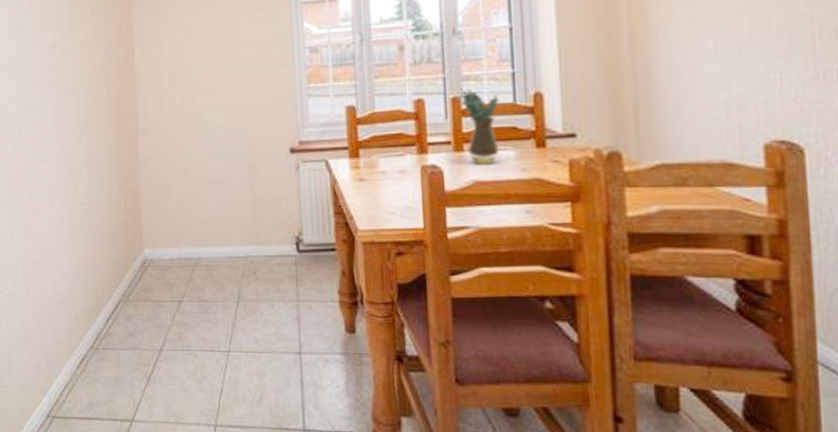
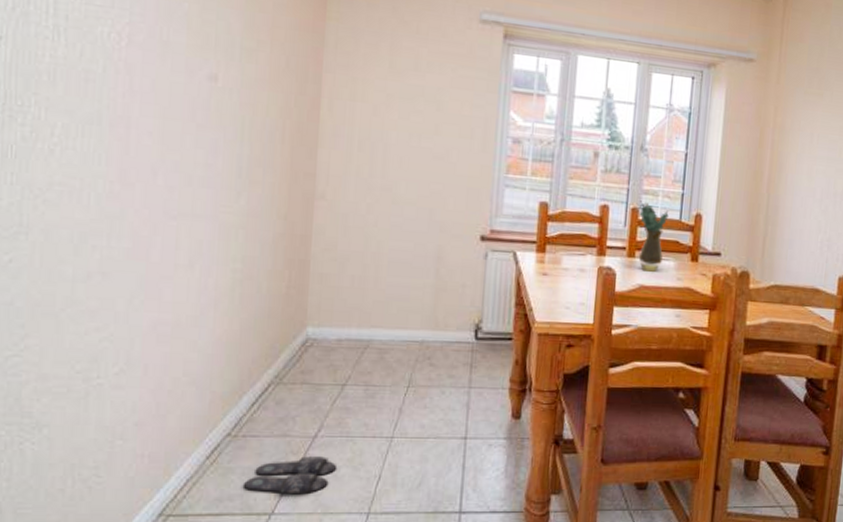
slippers: none [107,368,182,404] -> present [242,456,336,495]

